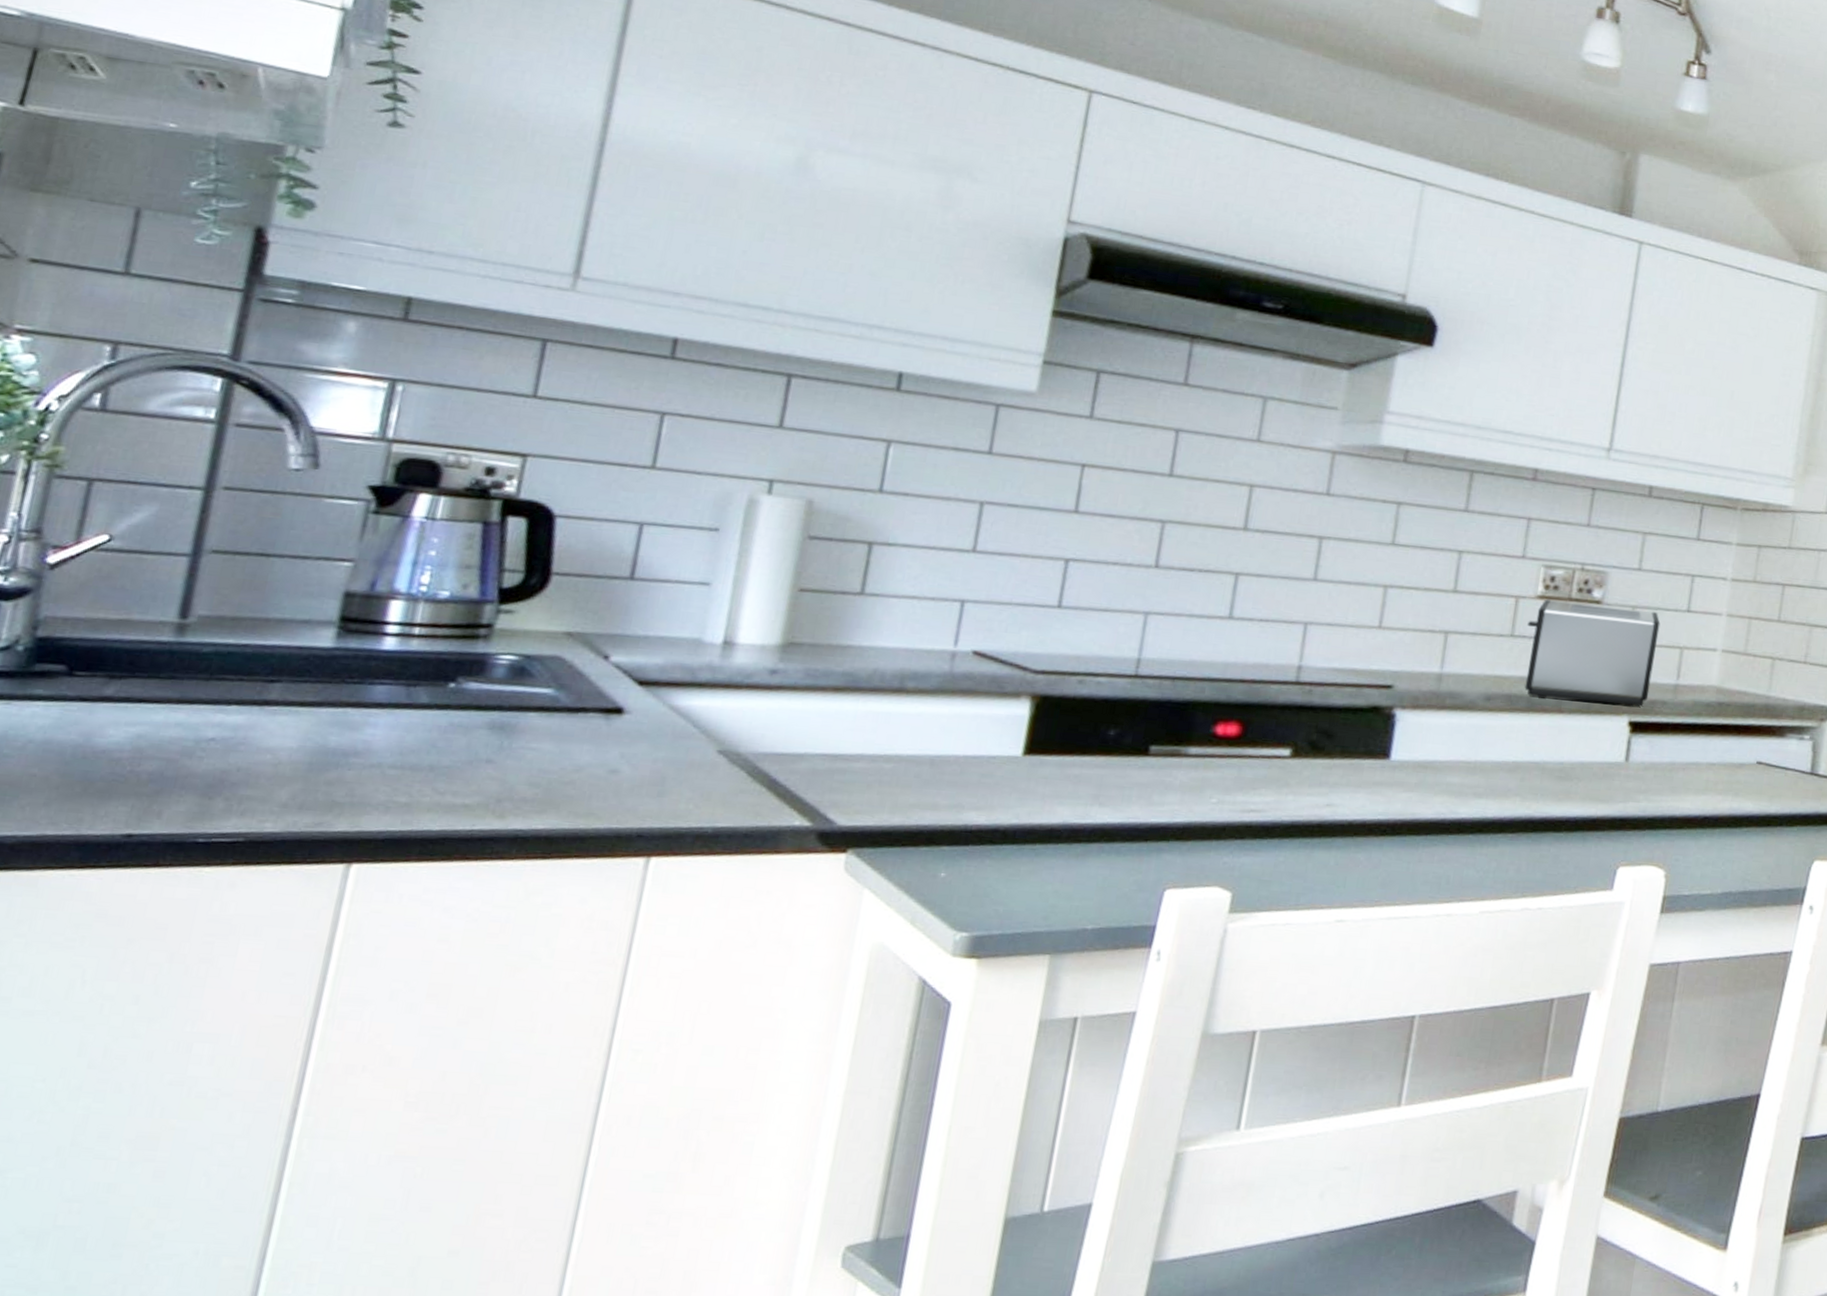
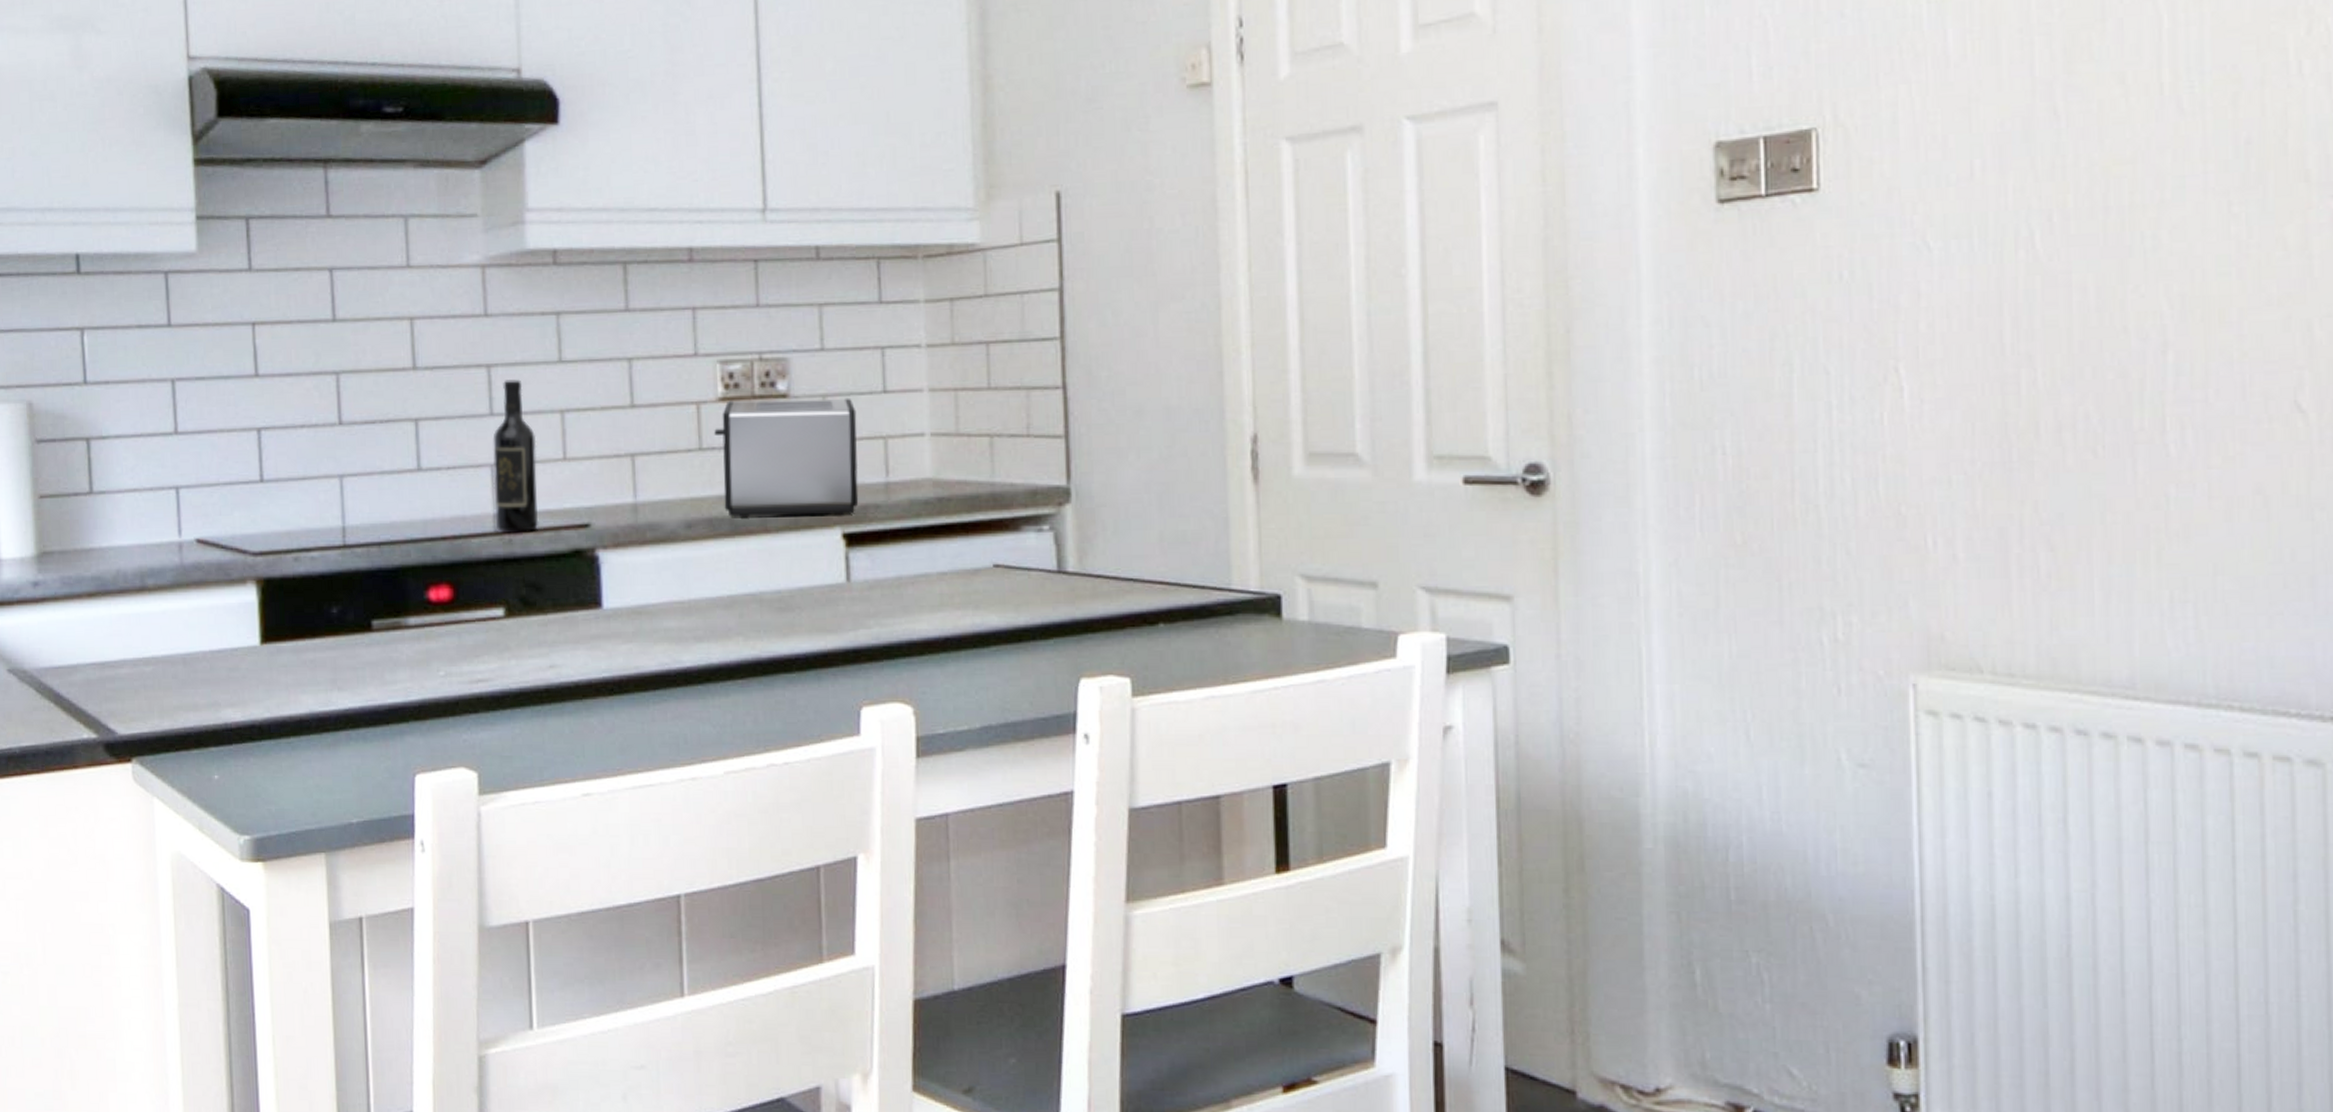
wine bottle: none [1299,552,1356,685] -> present [492,379,539,532]

